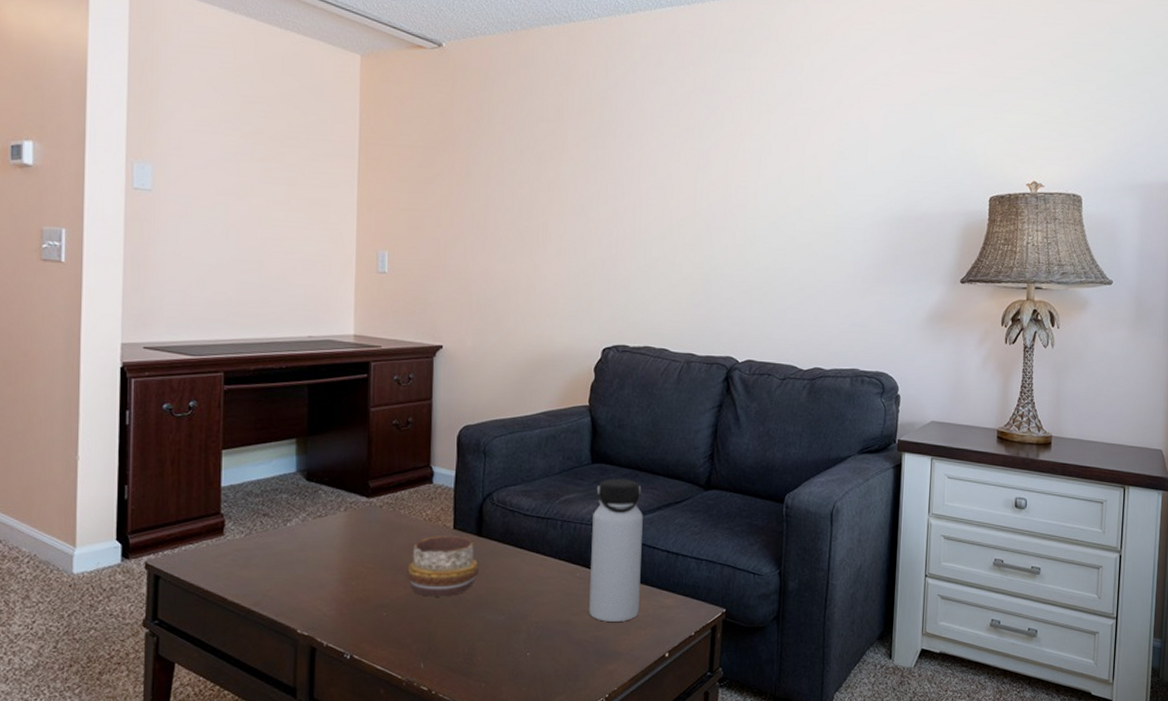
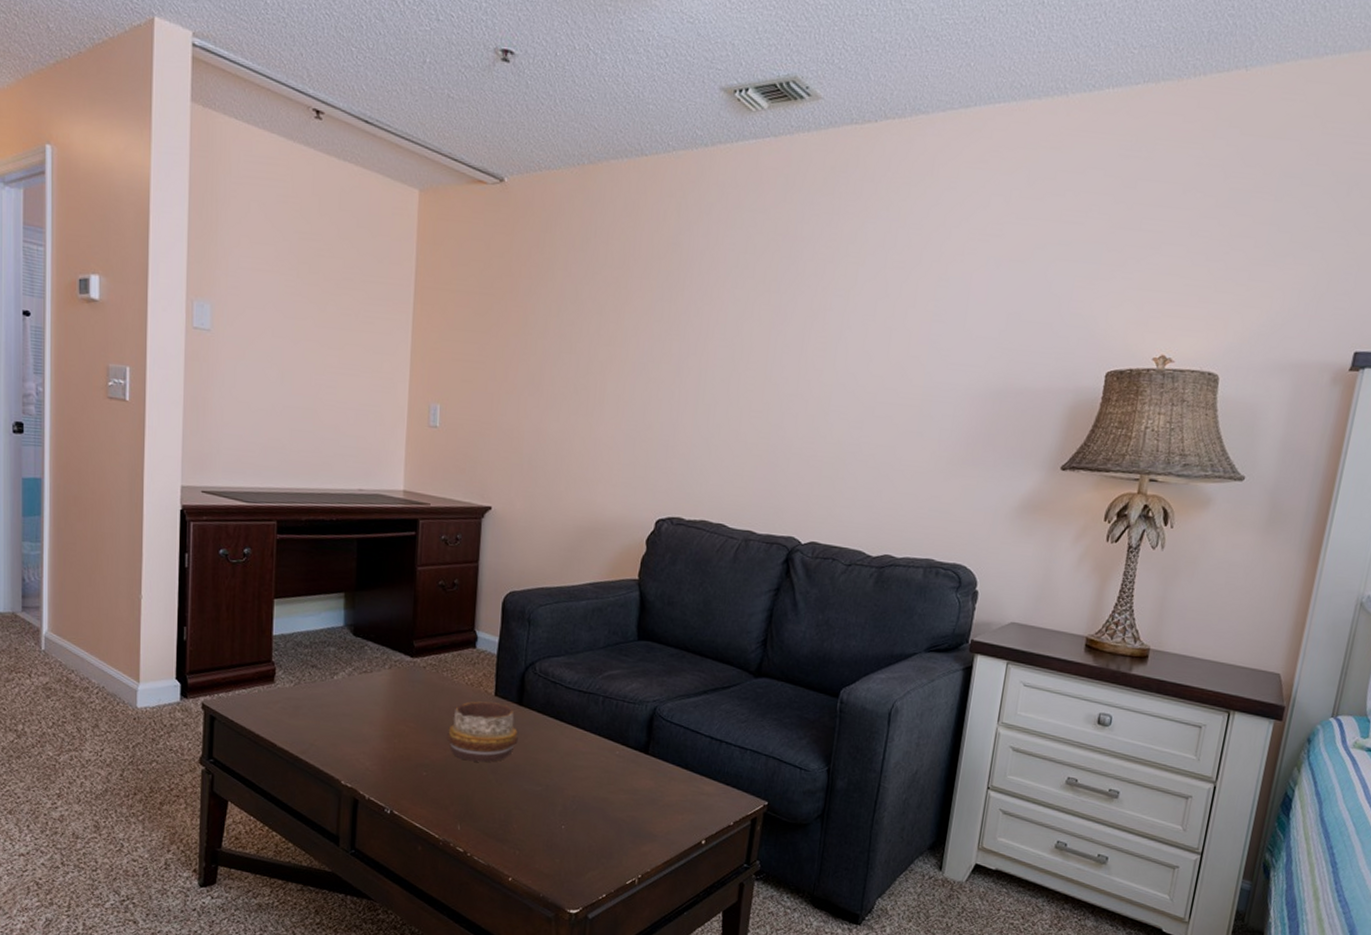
water bottle: present [589,478,643,622] -> none [626,657,688,804]

